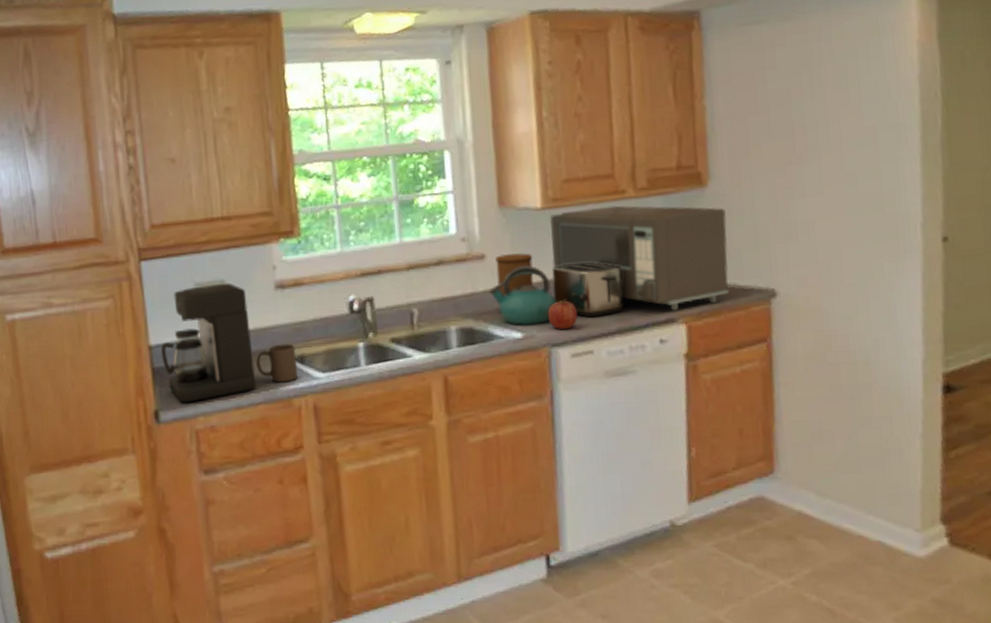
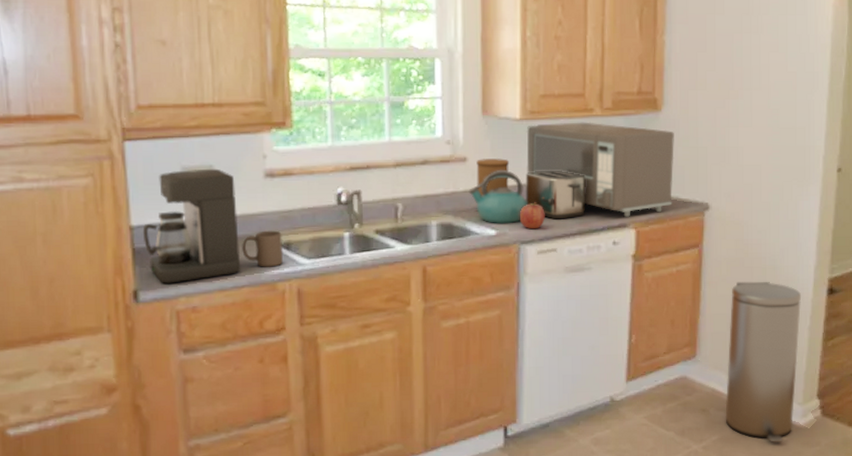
pedal bin: none [813,379,912,578] -> present [725,281,802,442]

